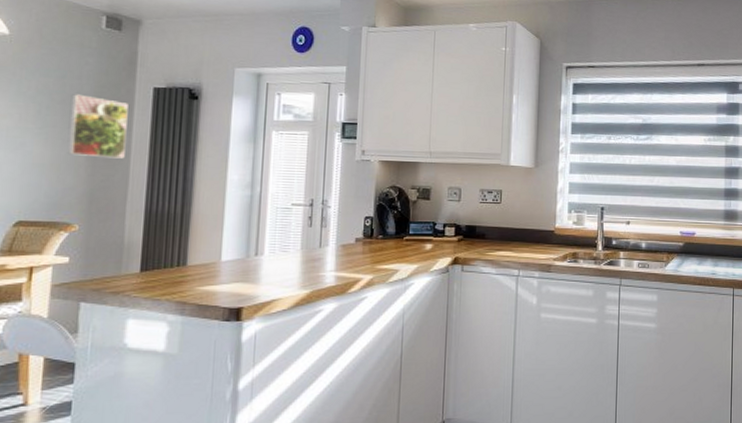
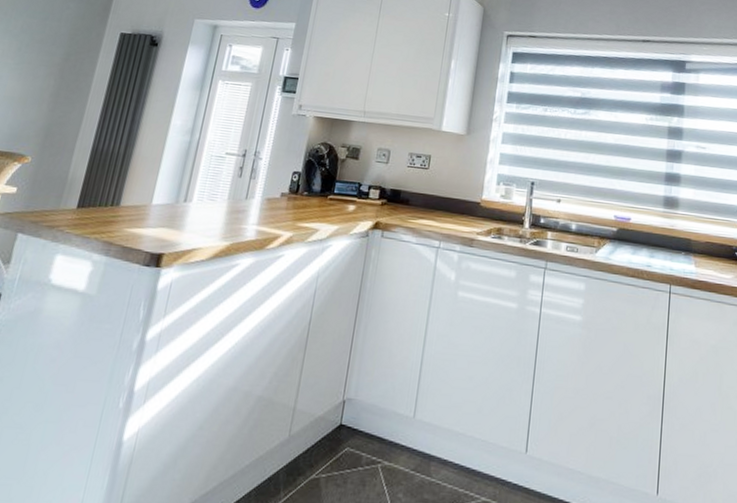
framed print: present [68,94,129,159] -> none [36,35,97,97]

